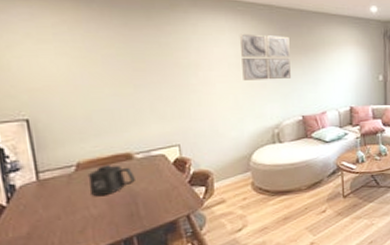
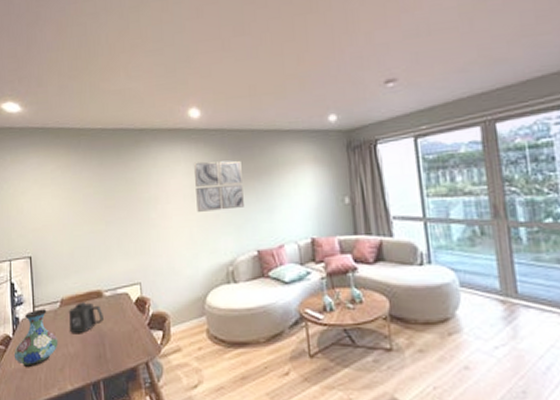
vase: none [10,174,76,234] -> present [13,309,59,367]

